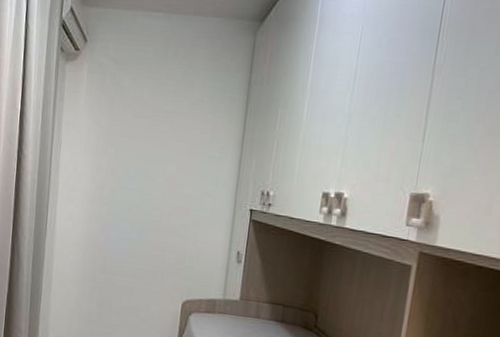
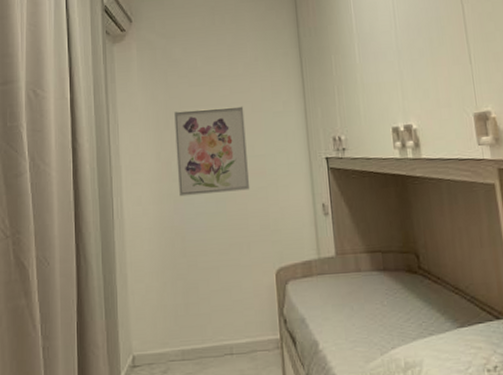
wall art: none [107,139,181,226] -> present [174,106,250,197]

